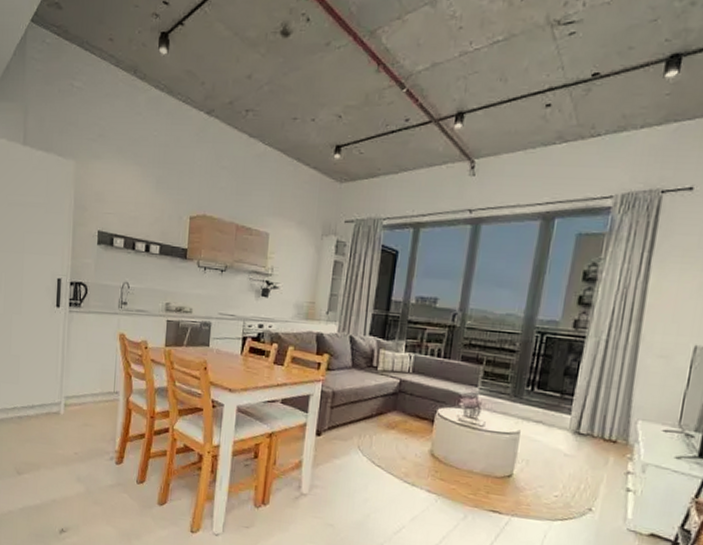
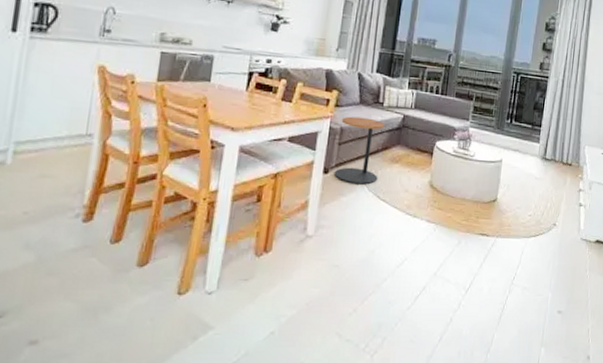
side table: none [328,380,380,449] -> present [335,116,385,185]

